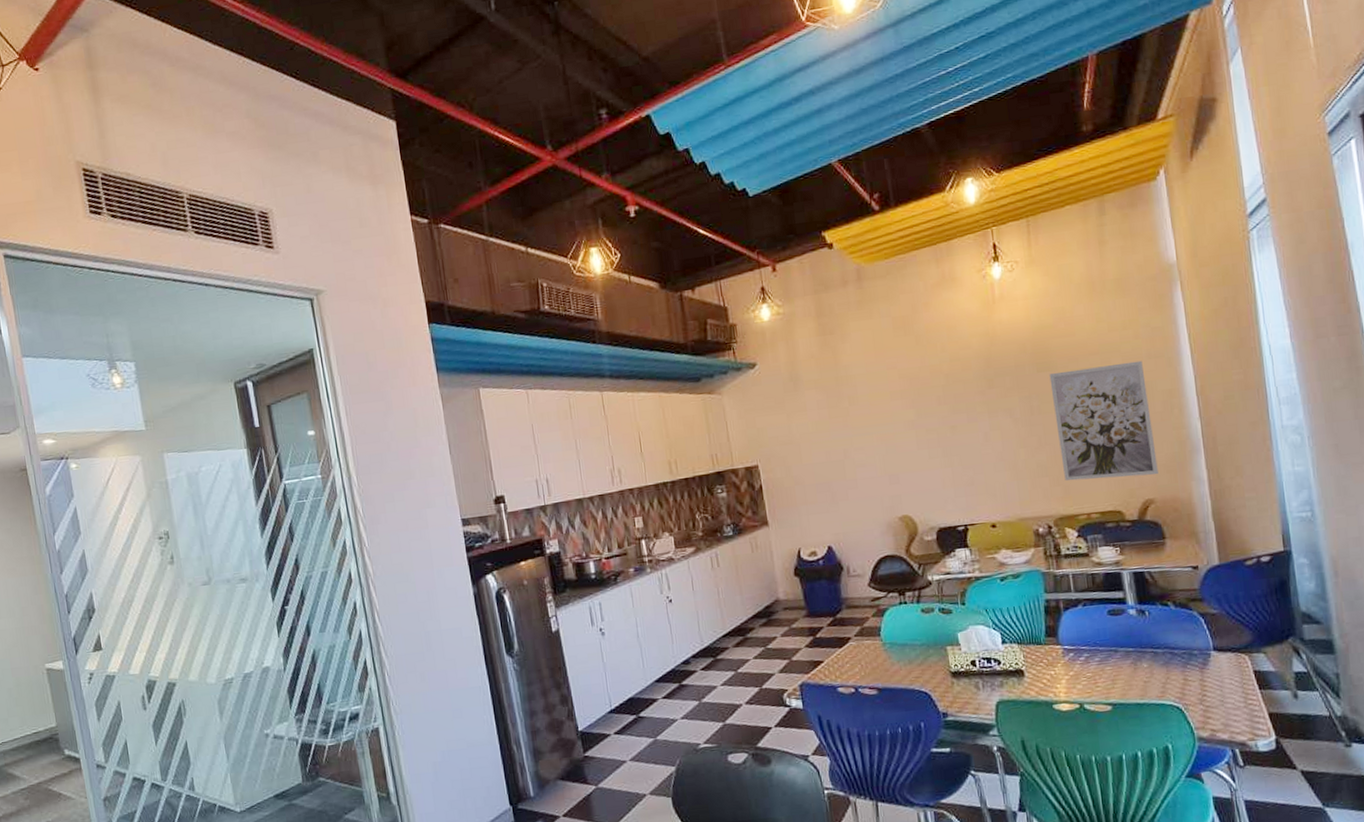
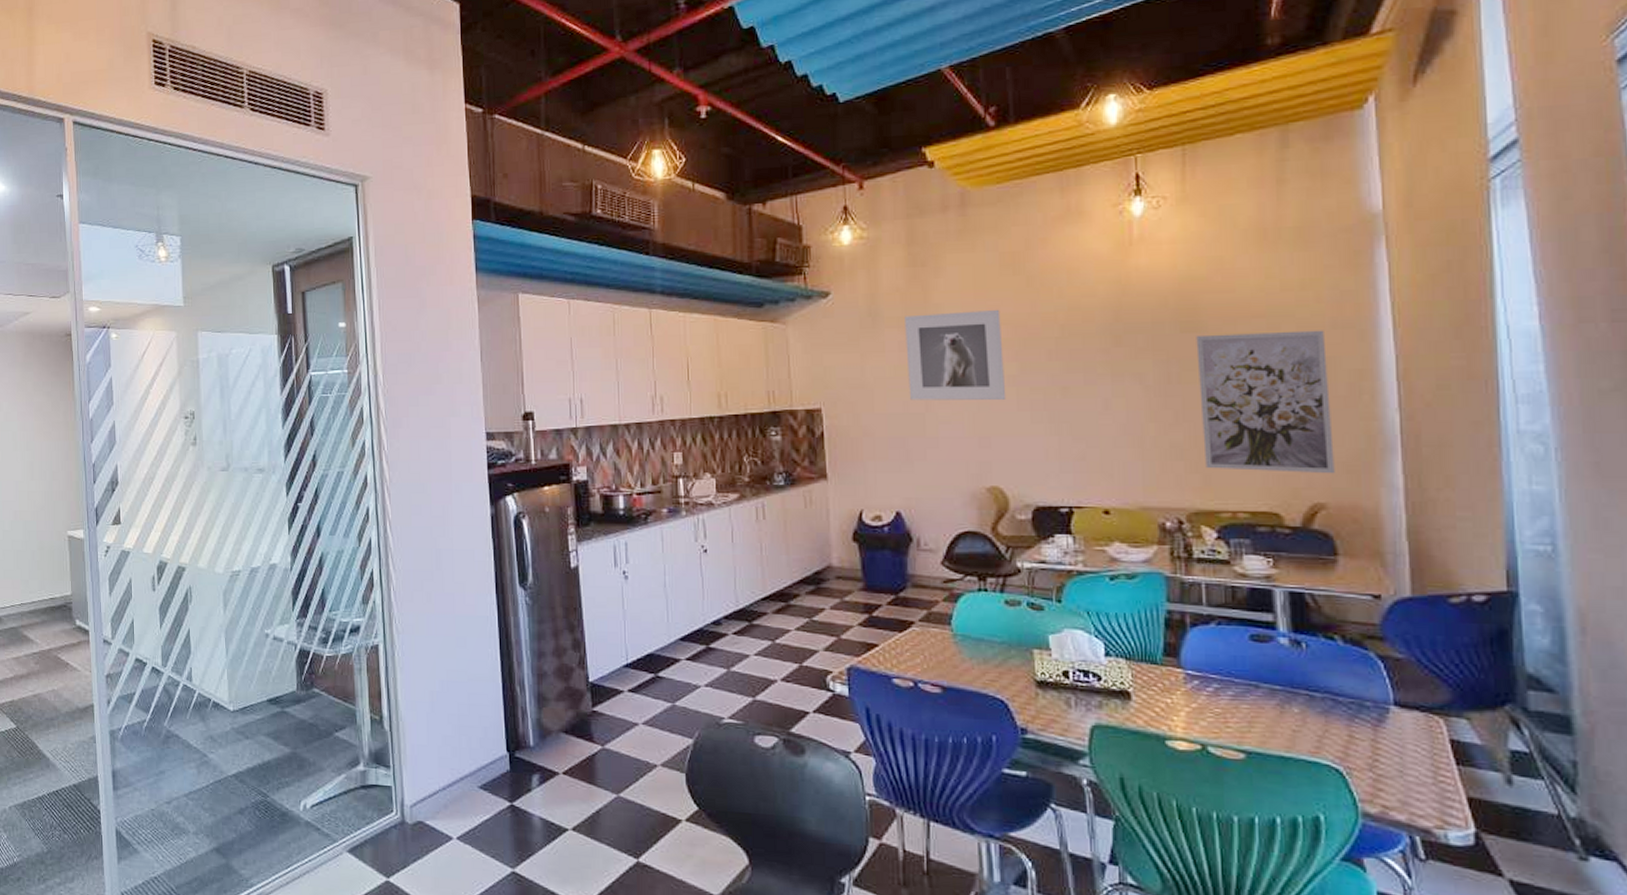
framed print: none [820,366,908,450] -> present [905,310,1007,401]

